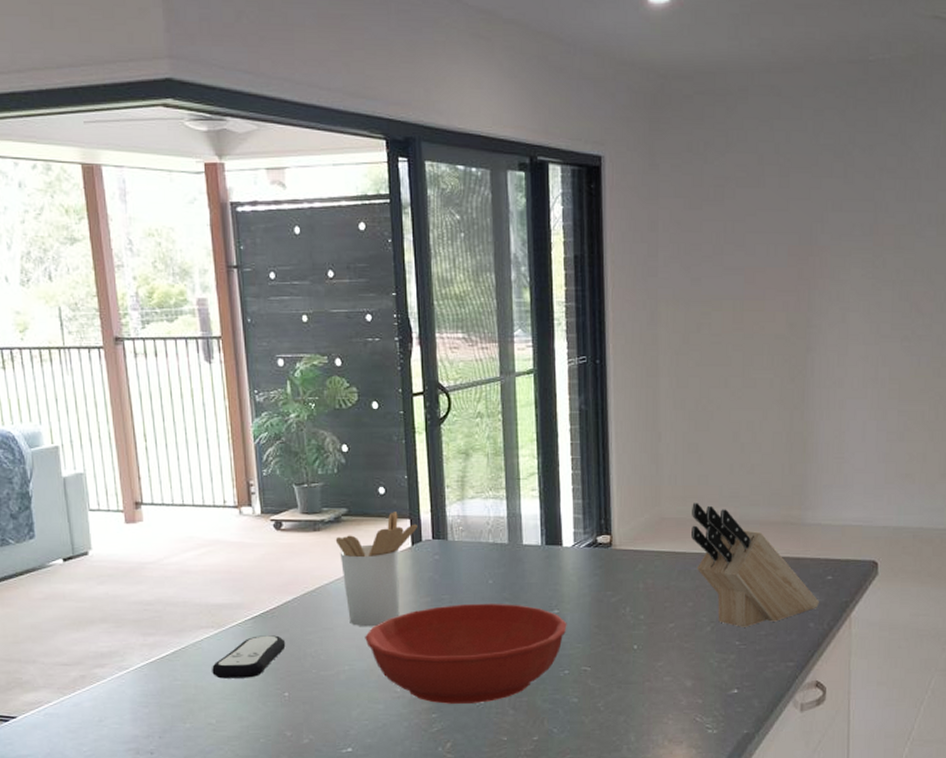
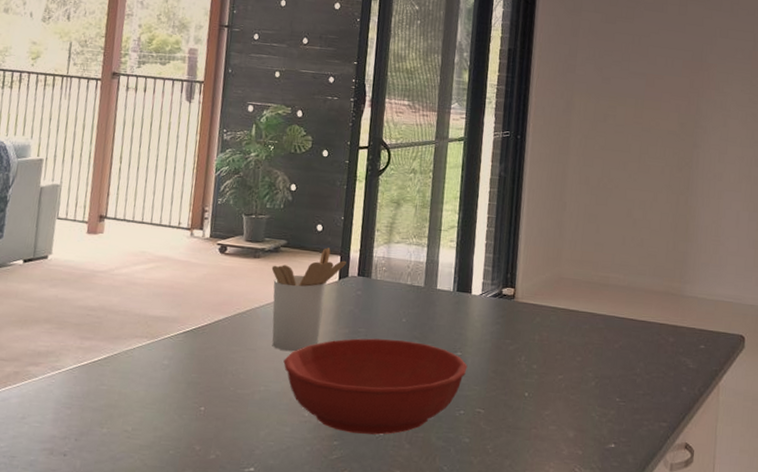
remote control: present [212,635,286,679] -> none [137,349,211,390]
knife block: present [691,503,819,627] -> none [585,267,692,386]

